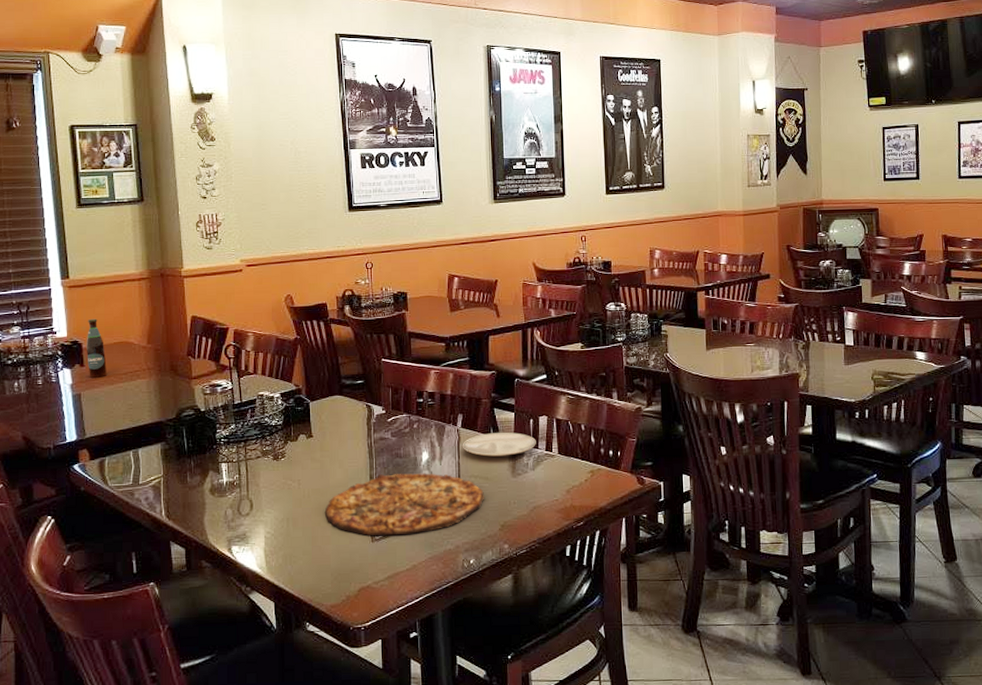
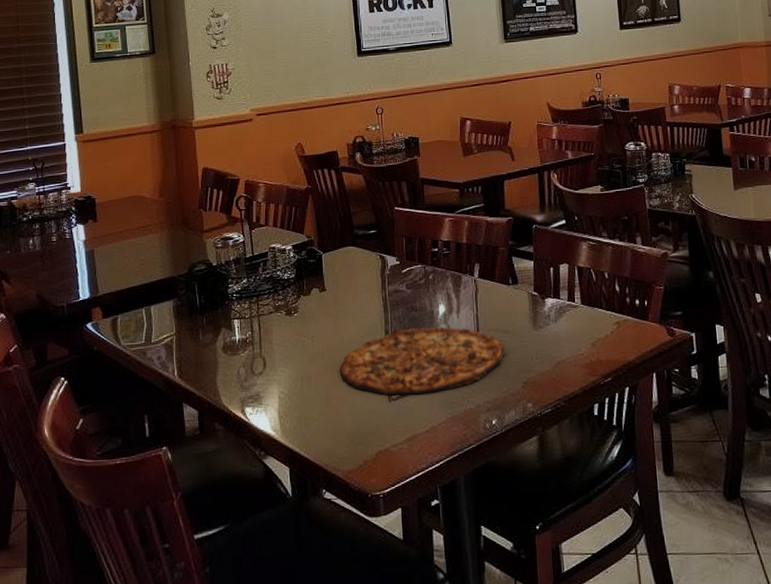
bottle: present [86,318,108,379] -> none [99,172,120,235]
plate: present [462,432,536,457] -> none [480,281,558,309]

